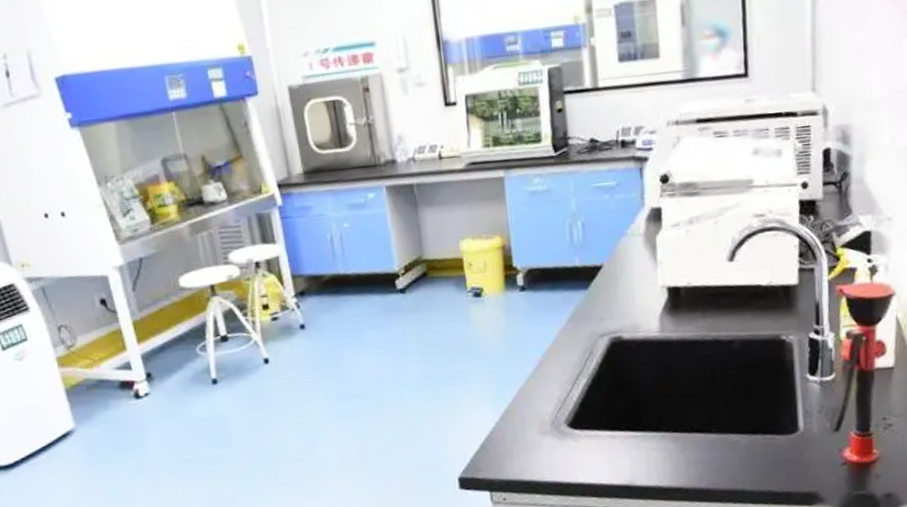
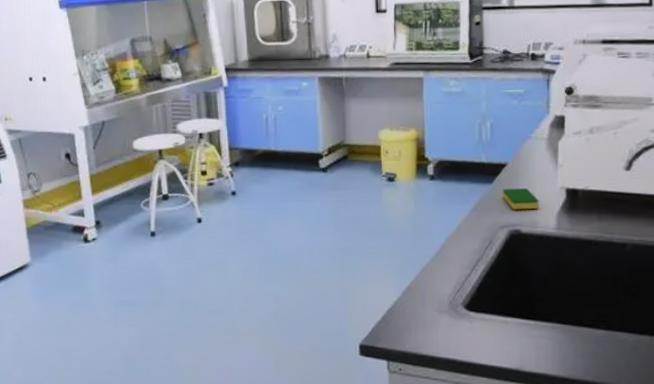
dish sponge: none [599,290,640,316] -> present [502,187,539,210]

